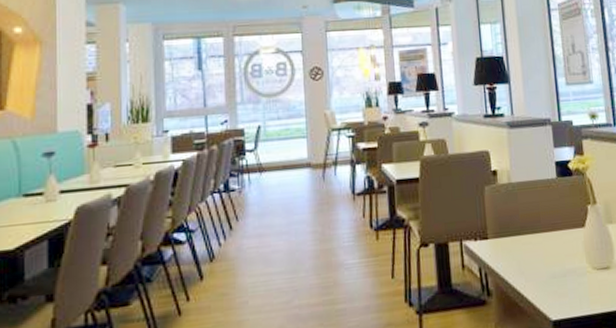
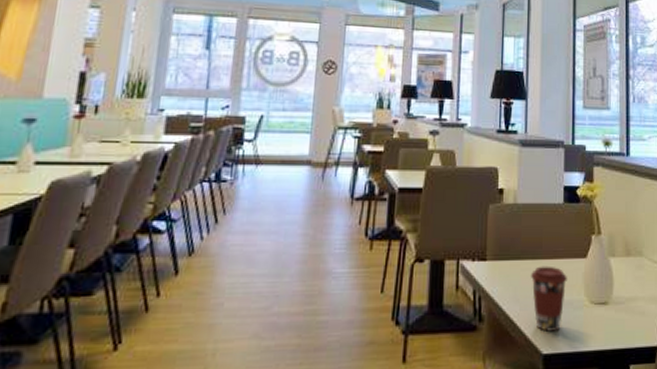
coffee cup: none [532,238,568,300] -> present [531,266,567,333]

